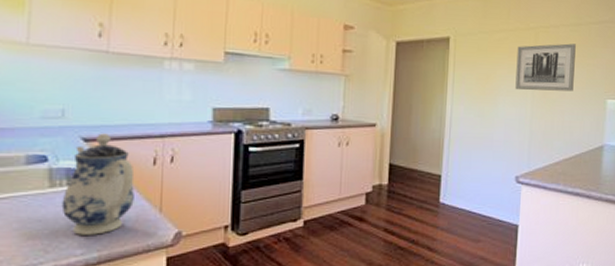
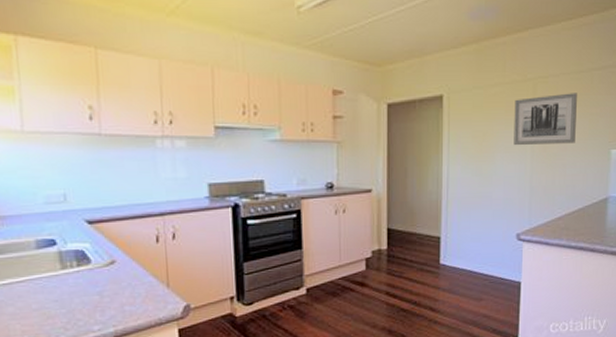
teapot: present [61,133,135,235] -> none [74,215,142,312]

